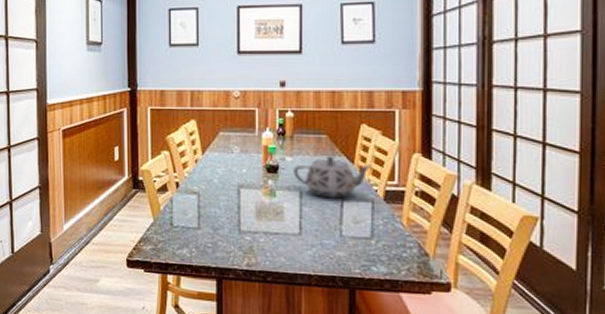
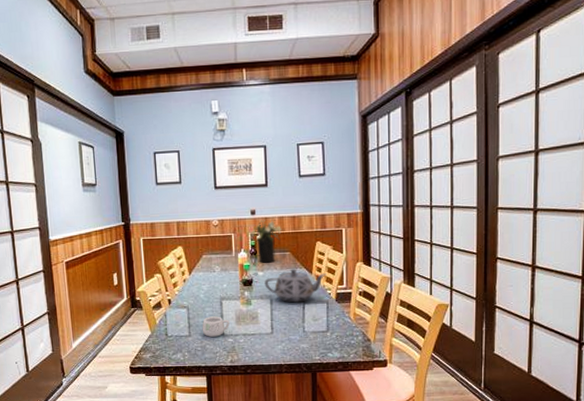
teacup: none [214,207,248,233] -> present [202,316,230,337]
flower arrangement: none [277,92,319,148] -> present [249,218,283,264]

